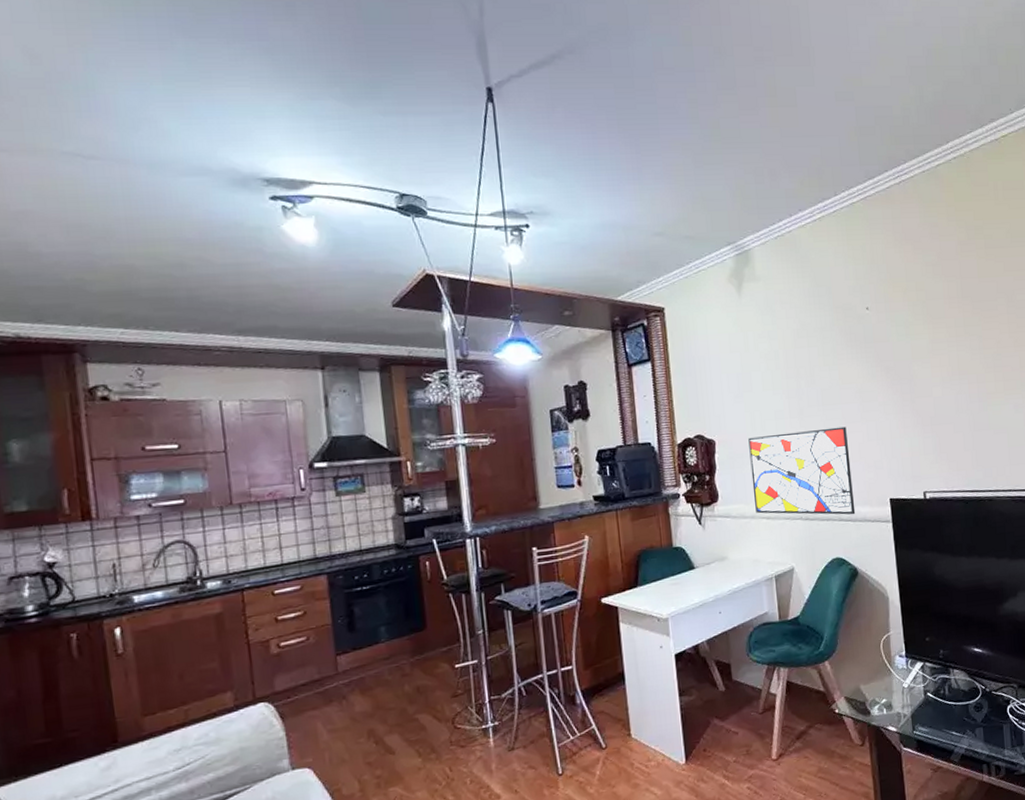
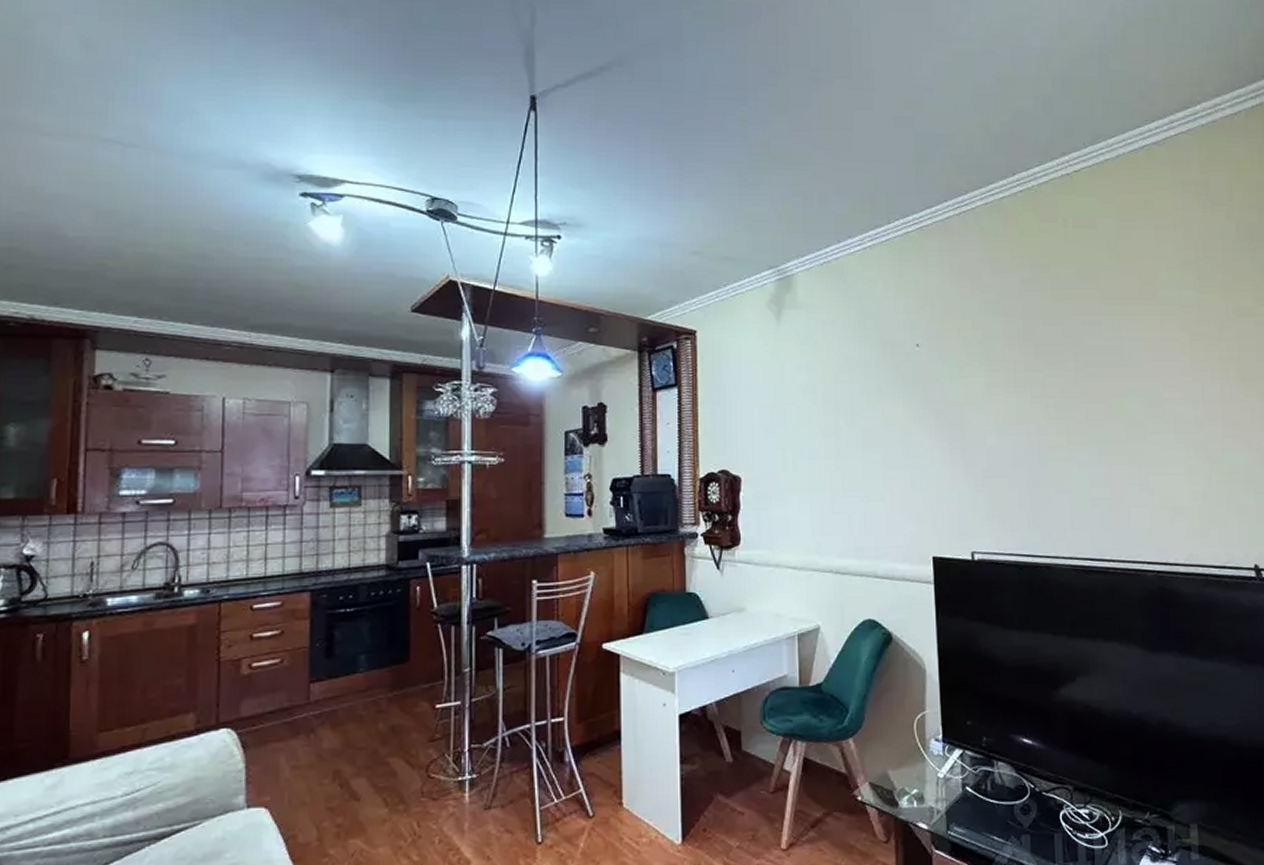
wall art: present [748,426,856,515] -> none [778,472,893,572]

